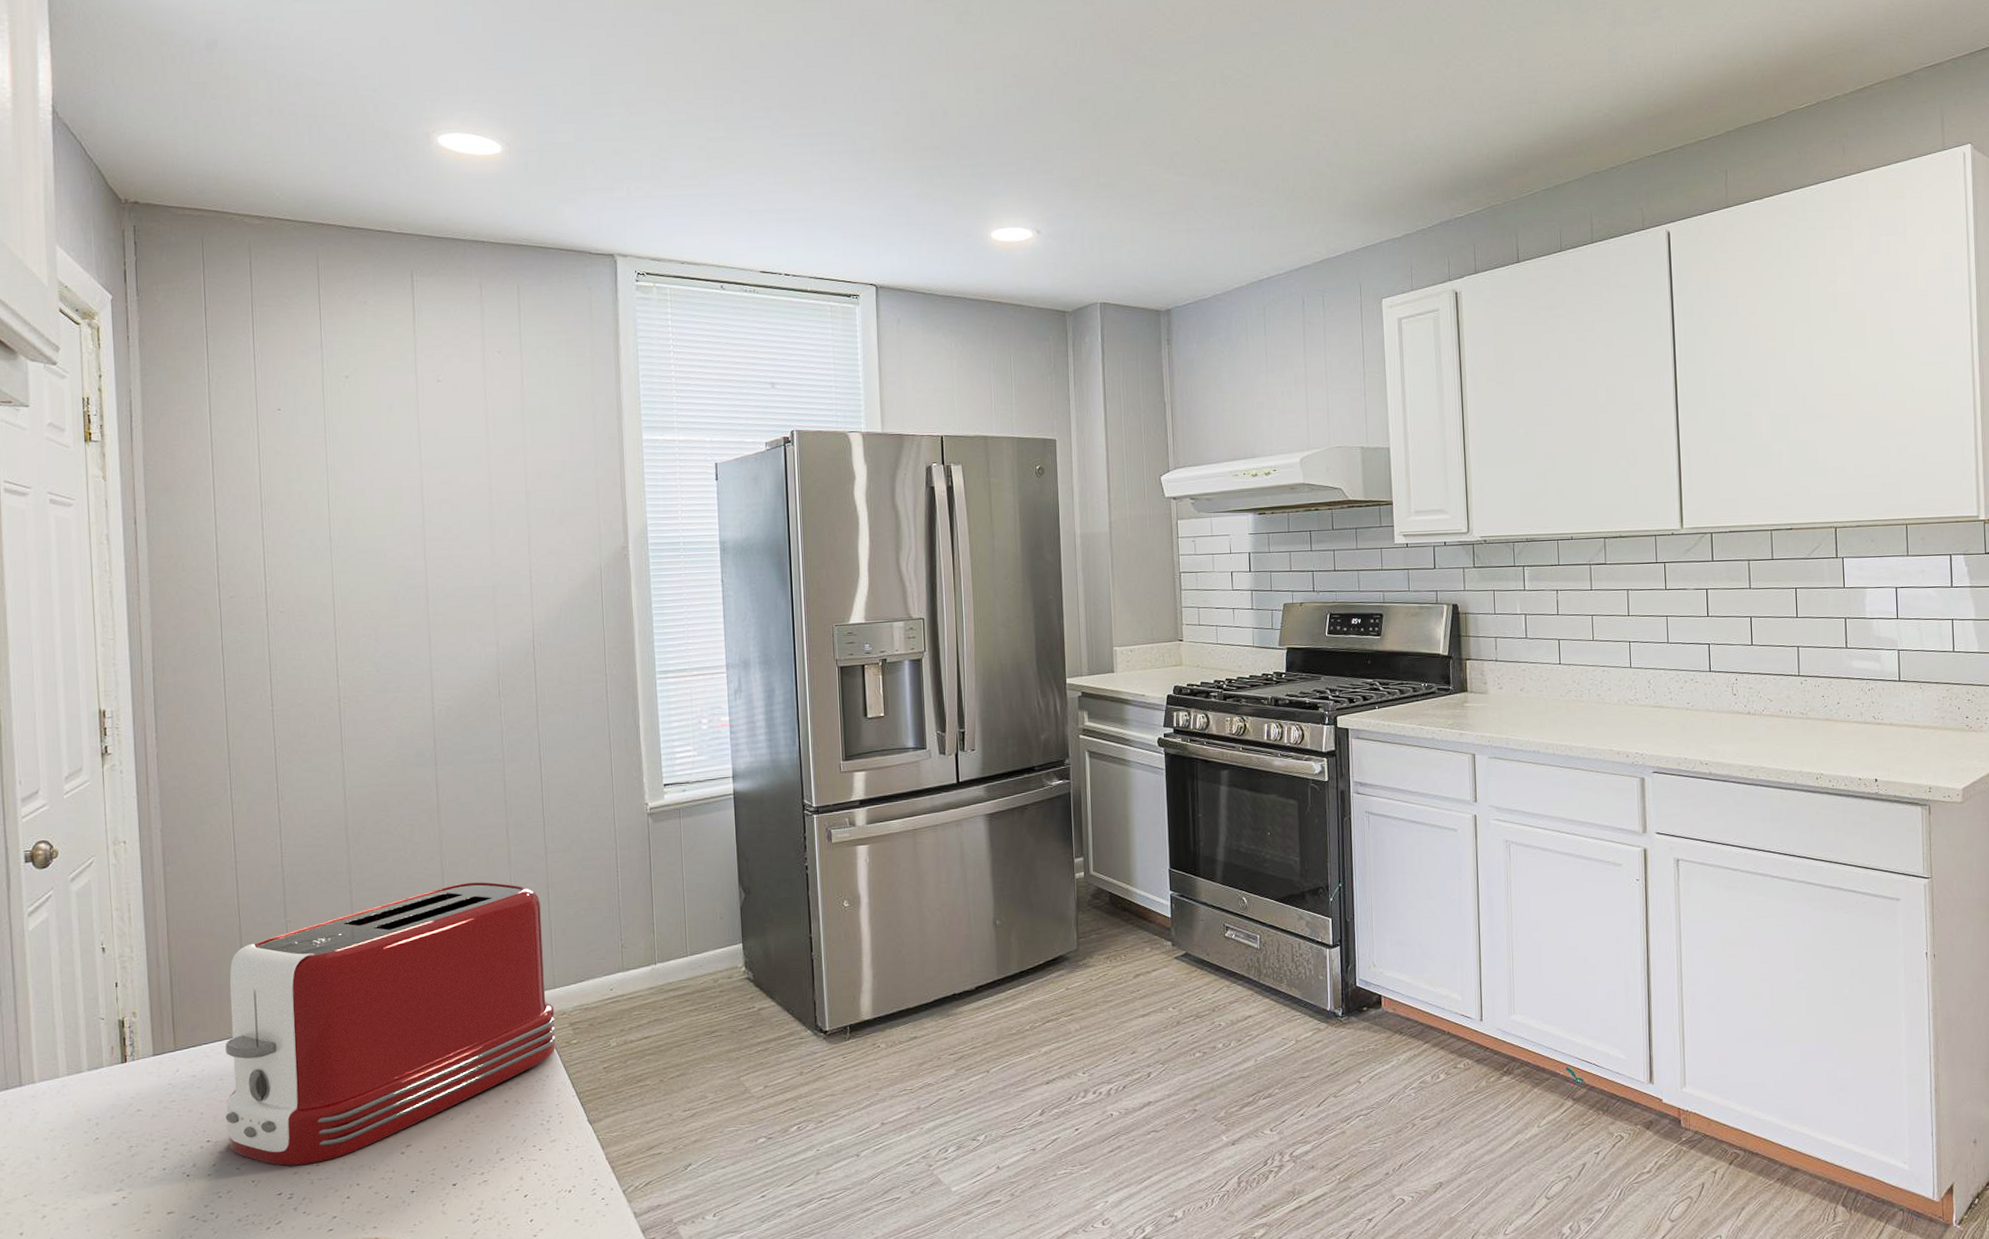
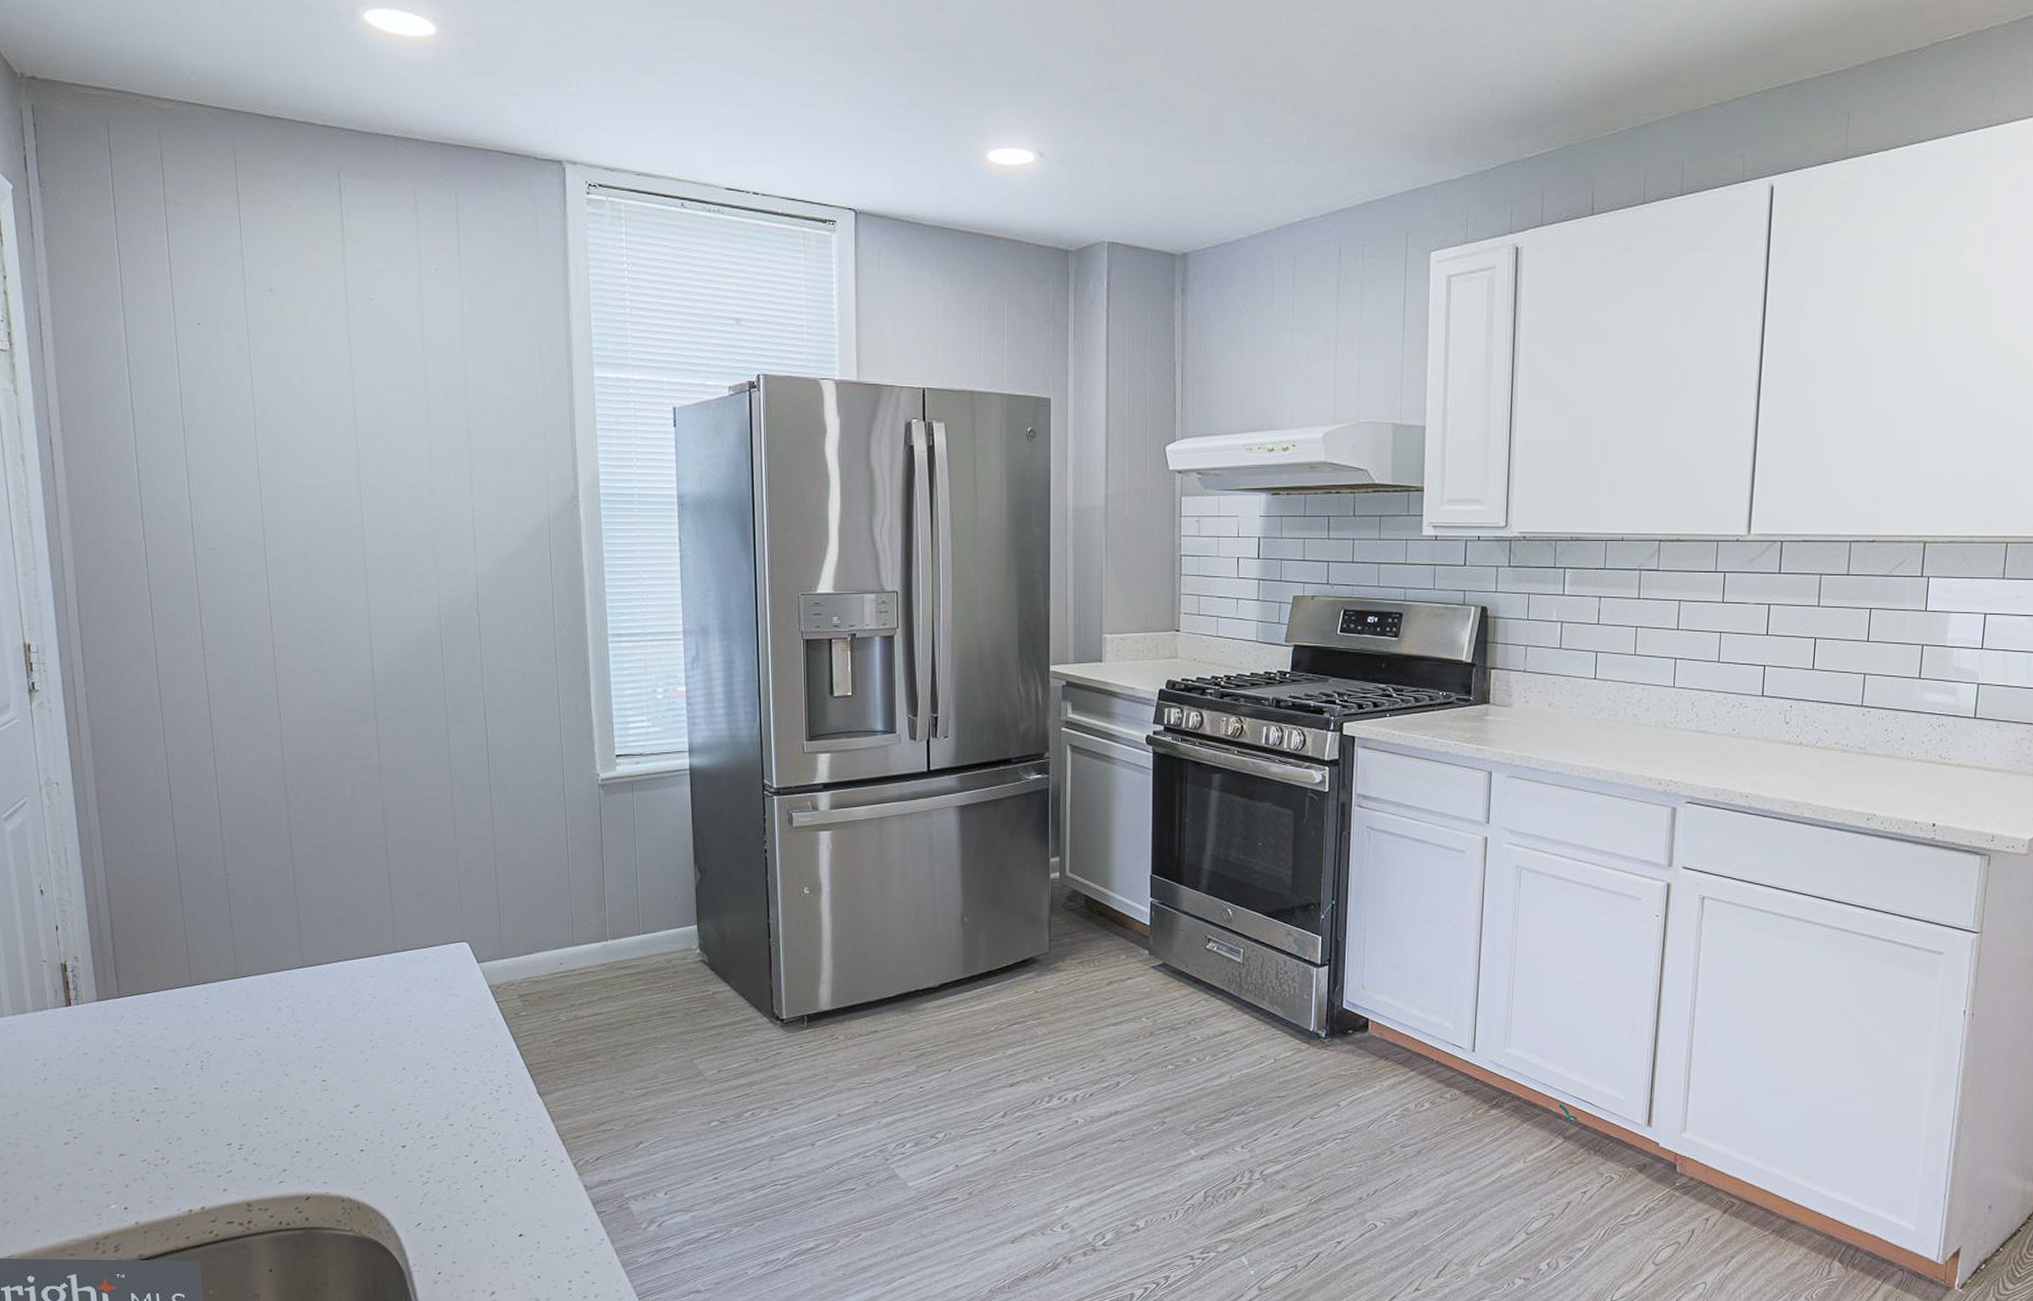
toaster: present [225,882,557,1166] -> none [169,846,505,1117]

